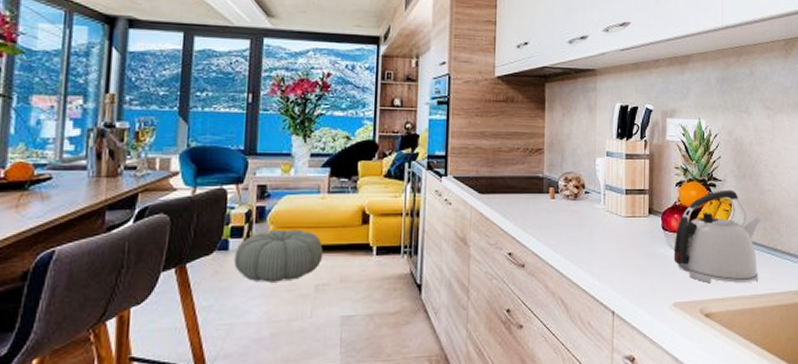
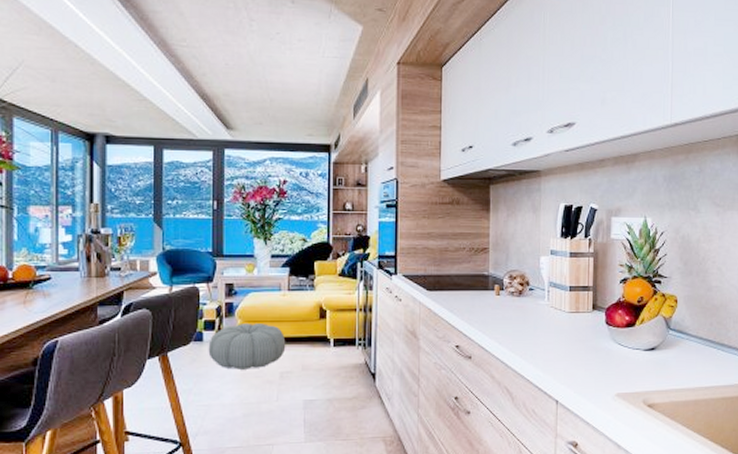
kettle: present [673,189,762,283] -> none [617,286,708,376]

